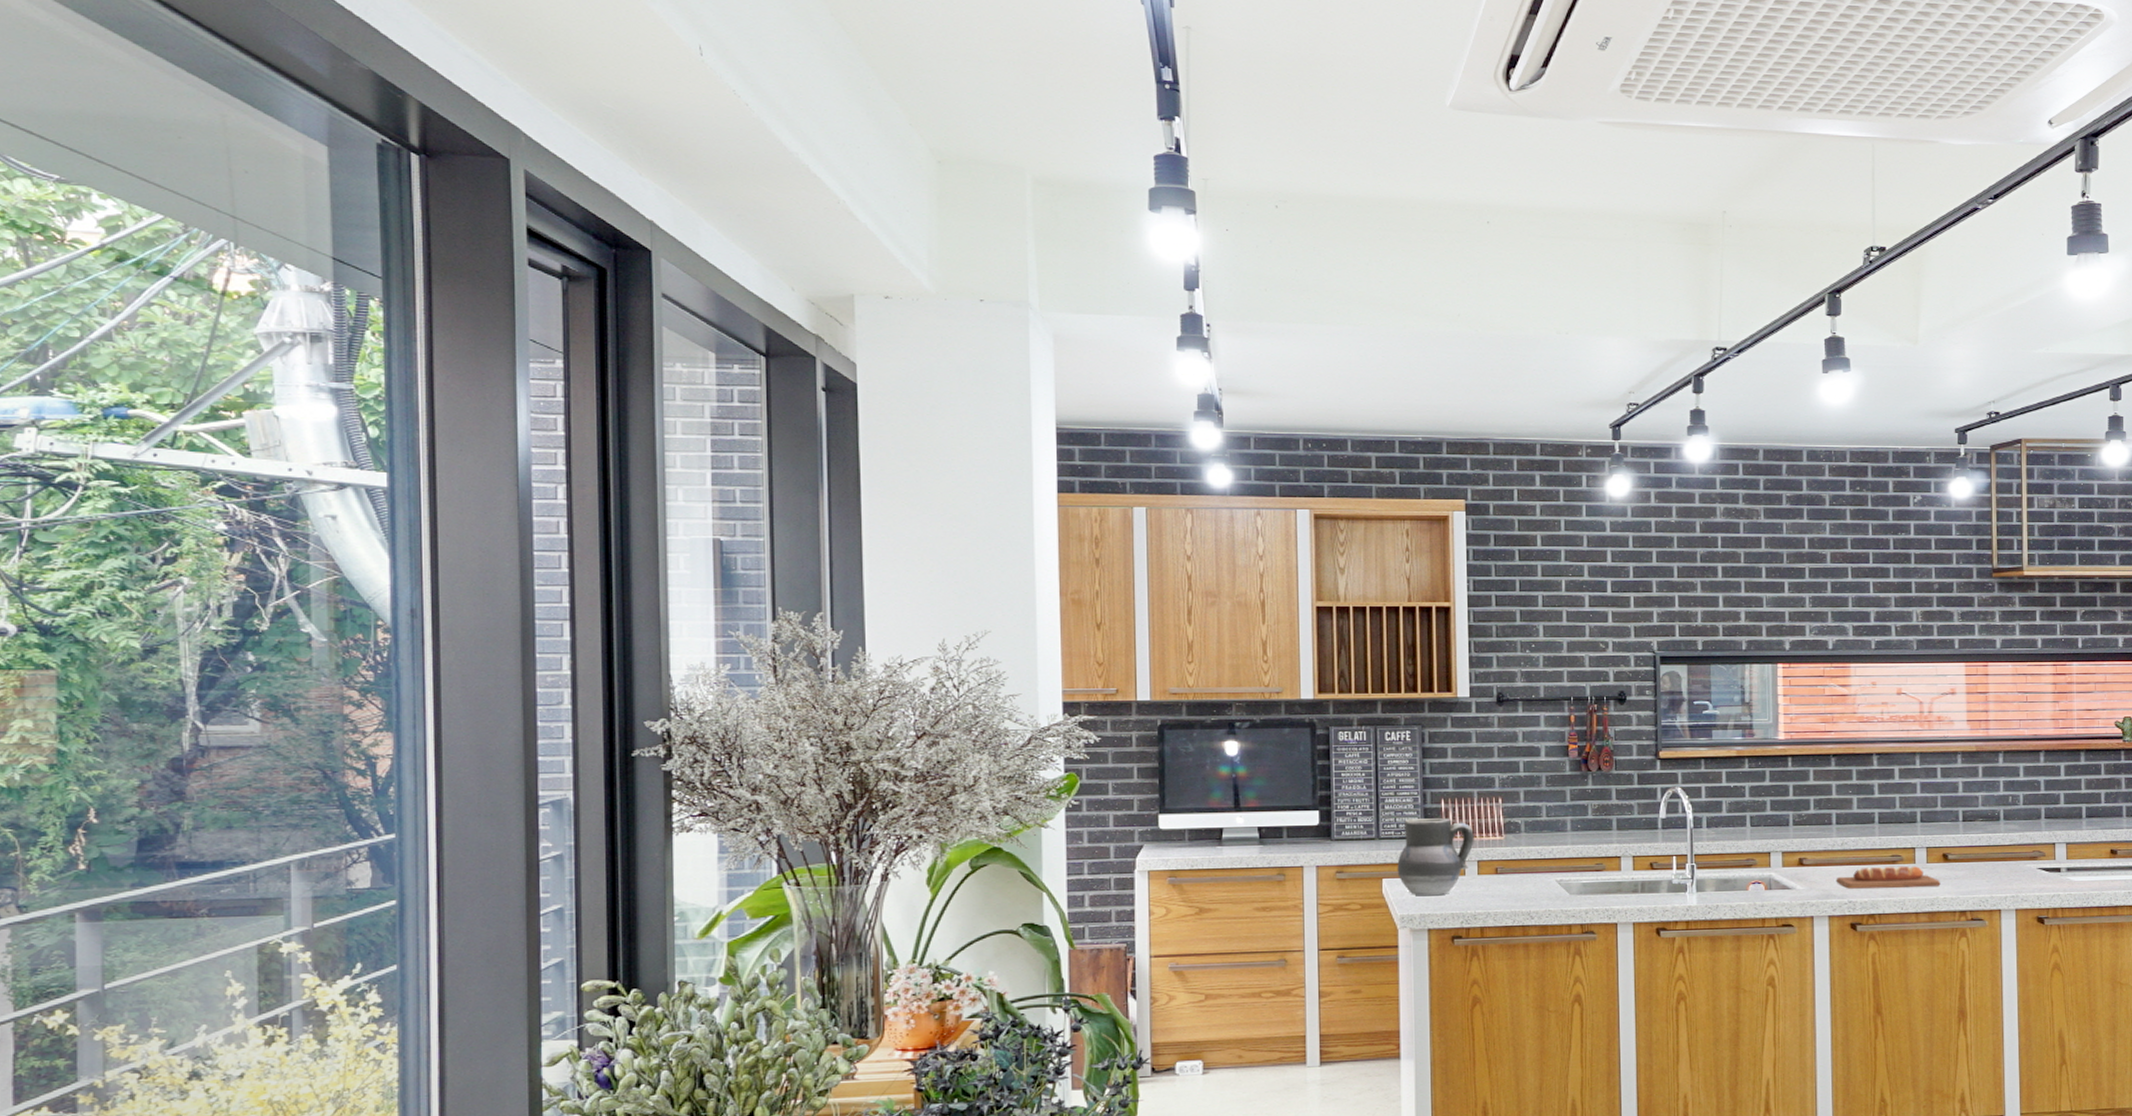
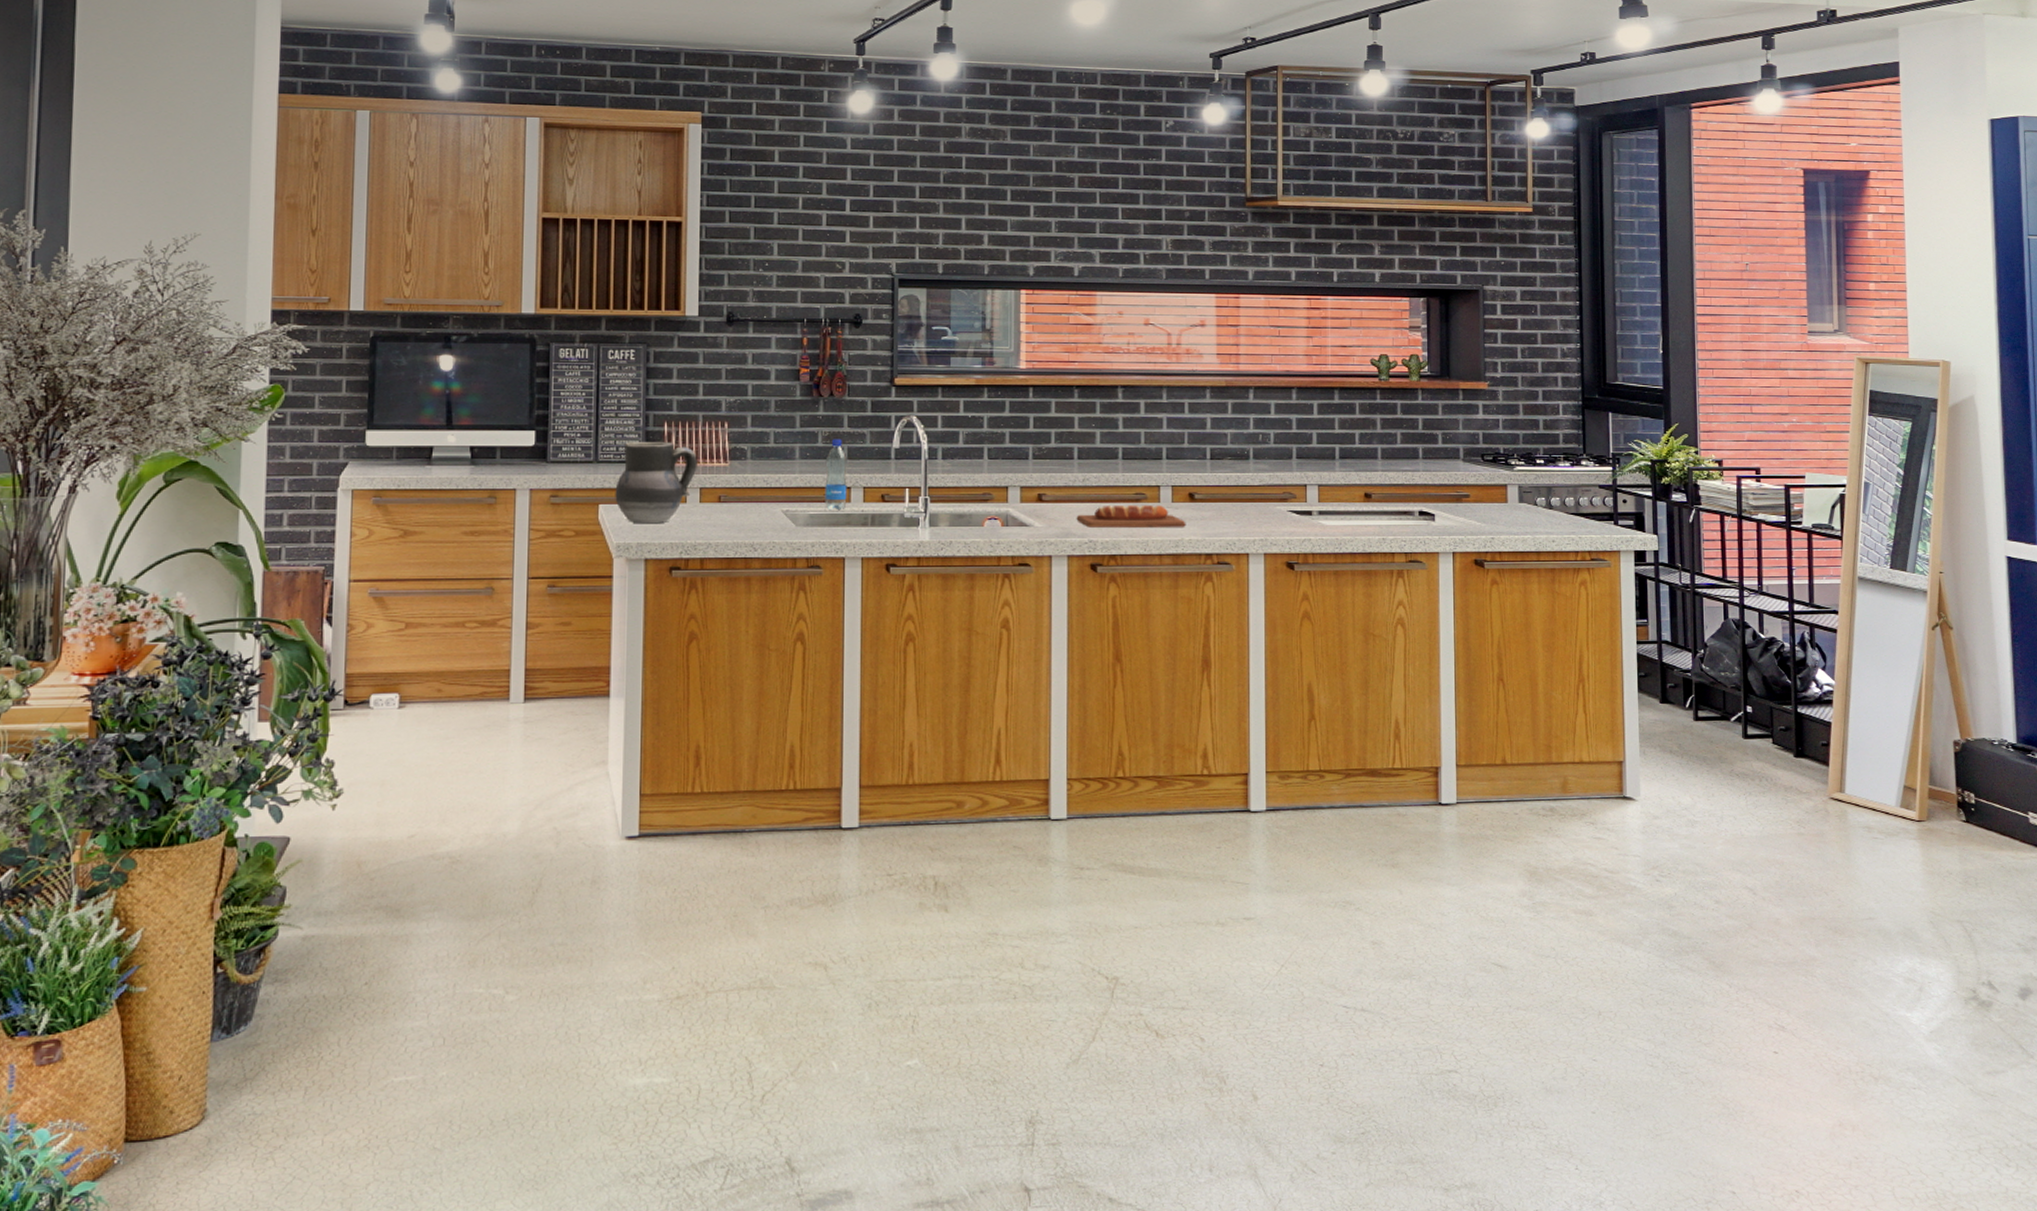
bottle: none [1595,811,1618,879] -> present [825,439,847,511]

